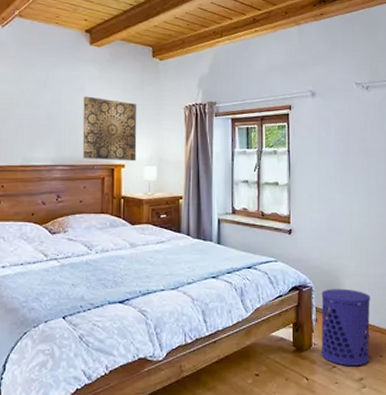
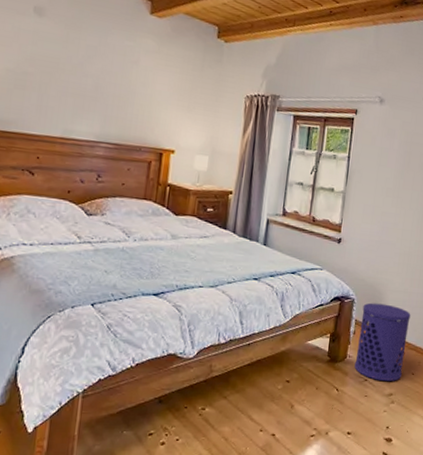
wall art: present [82,96,137,162] -> none [130,70,195,148]

